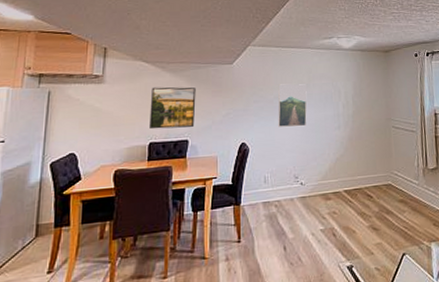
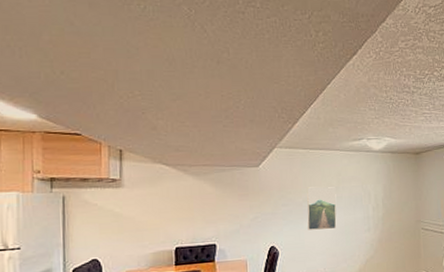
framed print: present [149,87,196,130] -> none [173,190,222,234]

